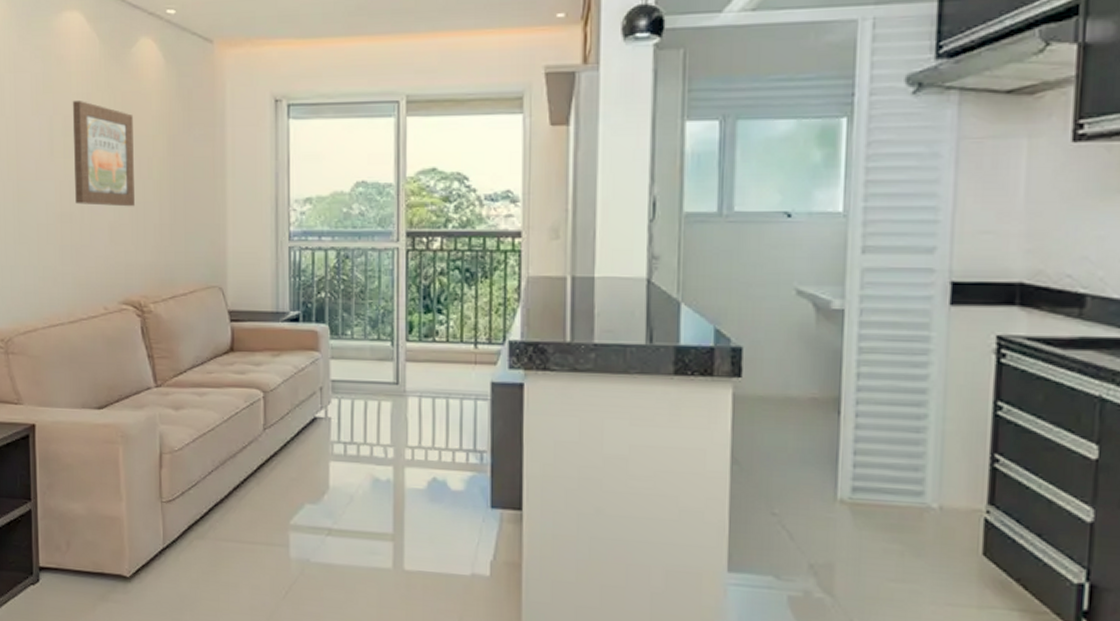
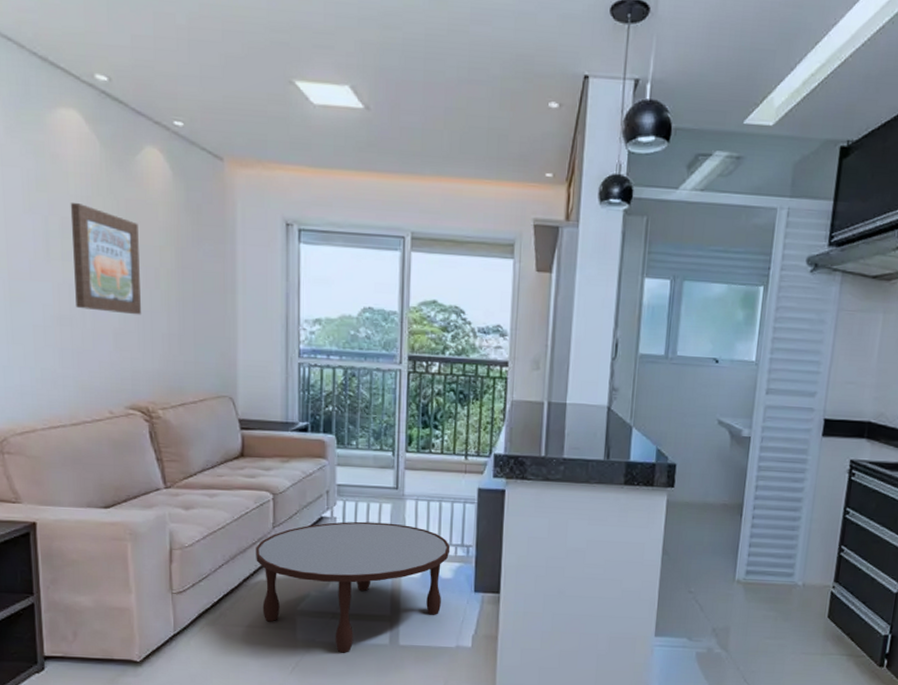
coffee table: none [246,422,461,577] -> present [256,521,451,653]

